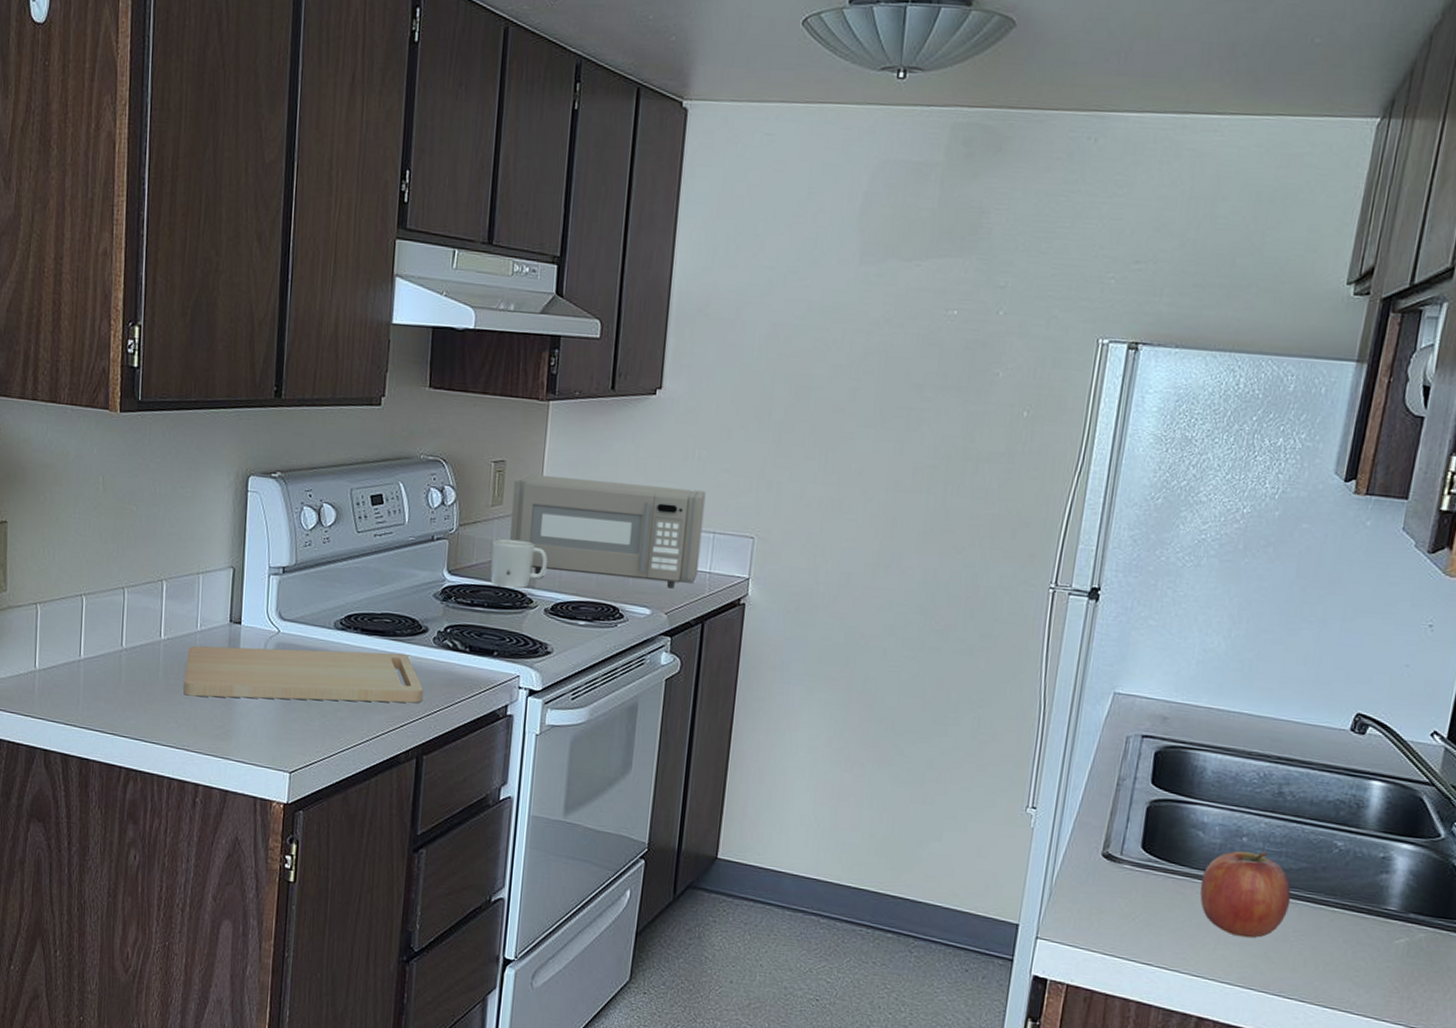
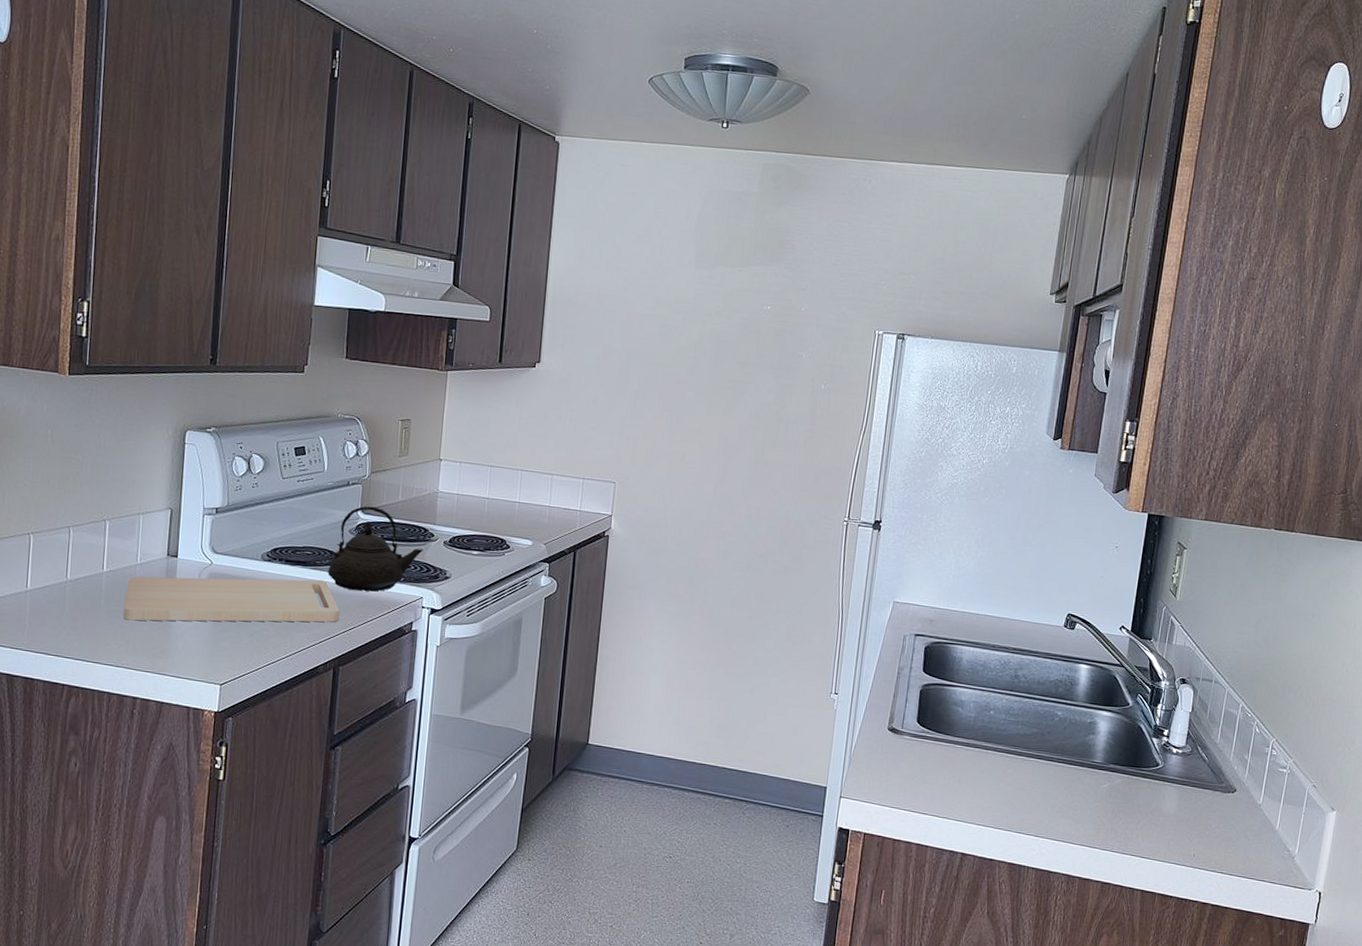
teakettle: none [409,565,520,668] -> present [328,506,424,592]
mug: present [490,538,549,589] -> none [397,483,447,525]
microwave: present [510,474,706,589] -> none [414,431,577,524]
fruit: present [1199,850,1291,938] -> none [960,721,1026,789]

